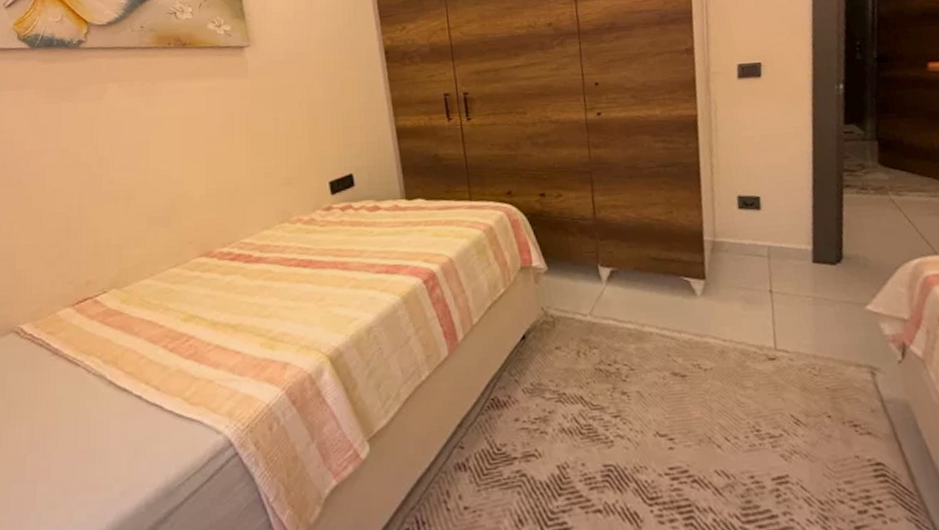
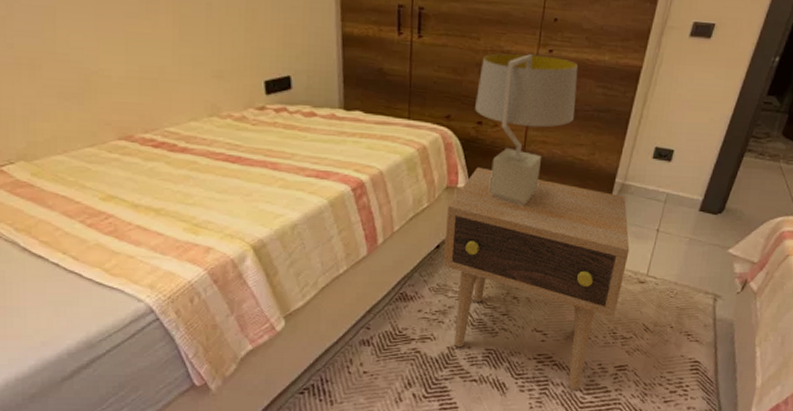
side table: none [526,241,752,518] -> present [443,167,630,391]
table lamp: none [532,118,640,281] -> present [475,53,579,207]

